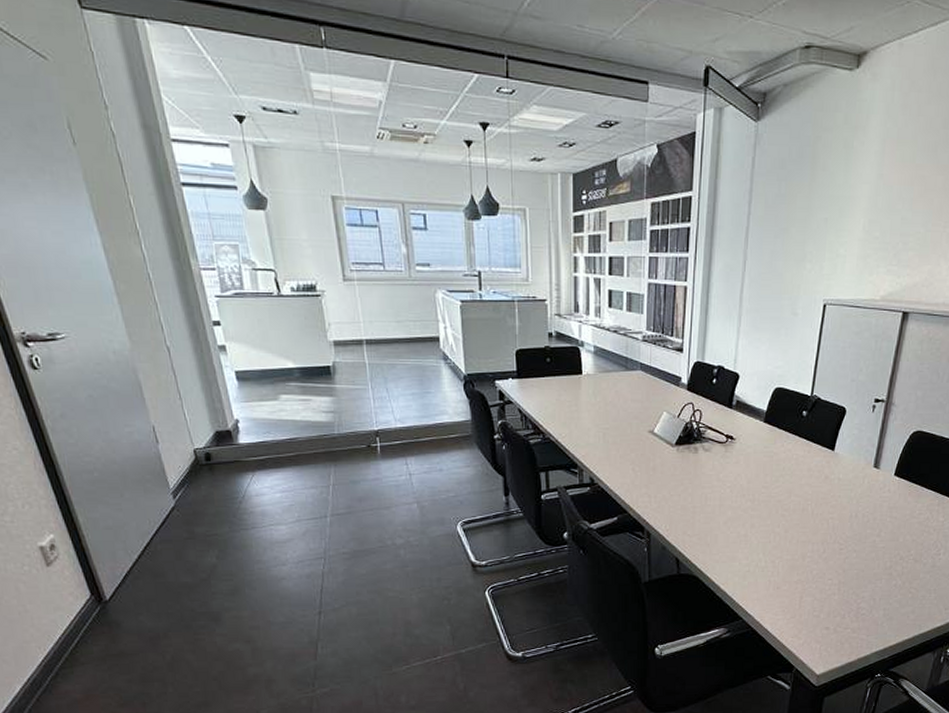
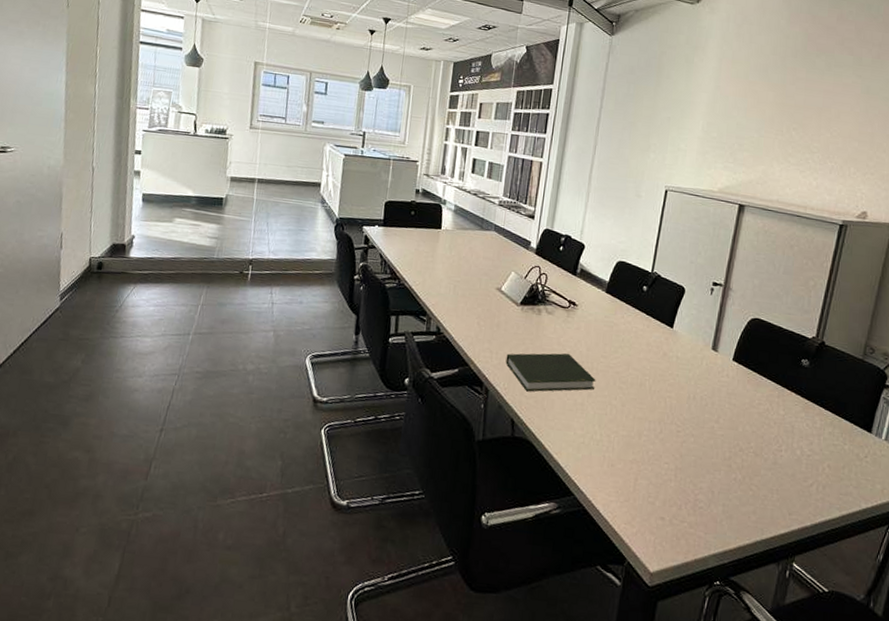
book: none [665,488,758,530] -> present [505,353,596,392]

